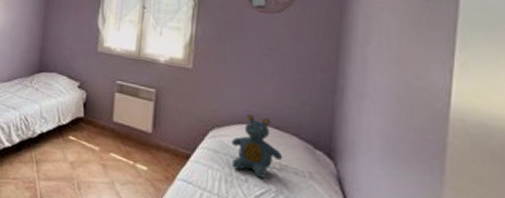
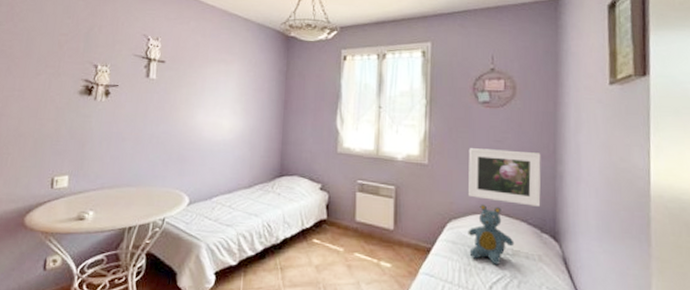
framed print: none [235,54,320,121] -> present [468,148,541,207]

